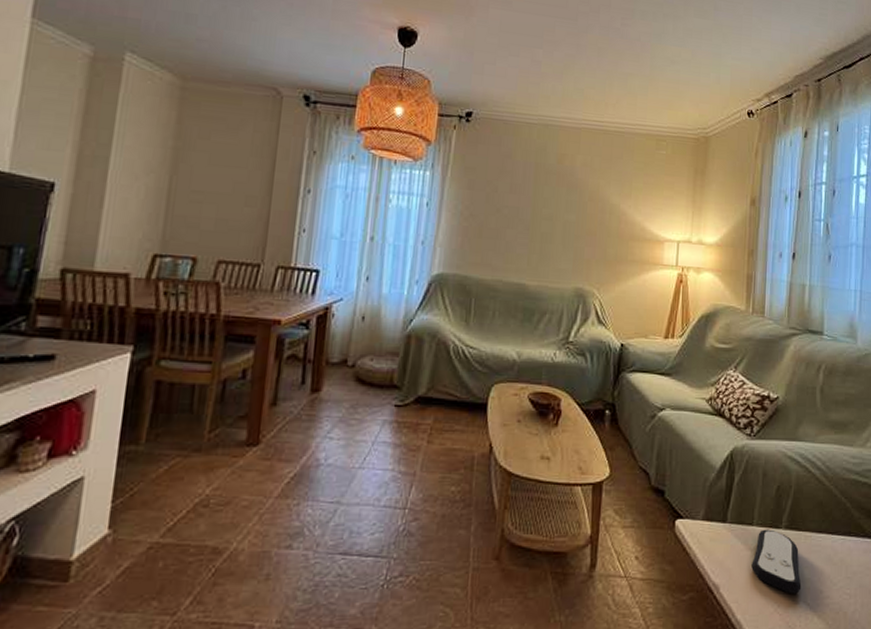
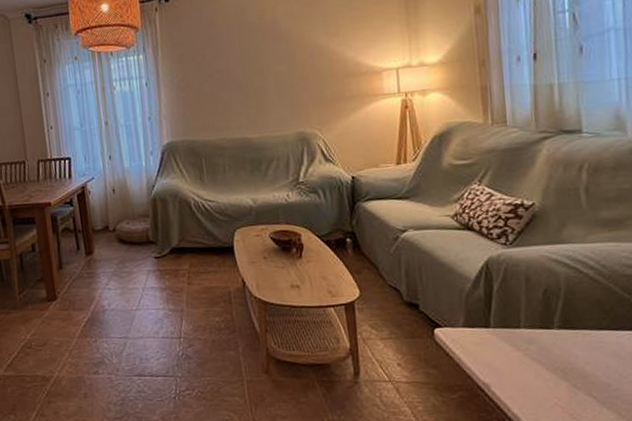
remote control: present [751,529,802,594] -> none [523,330,585,389]

